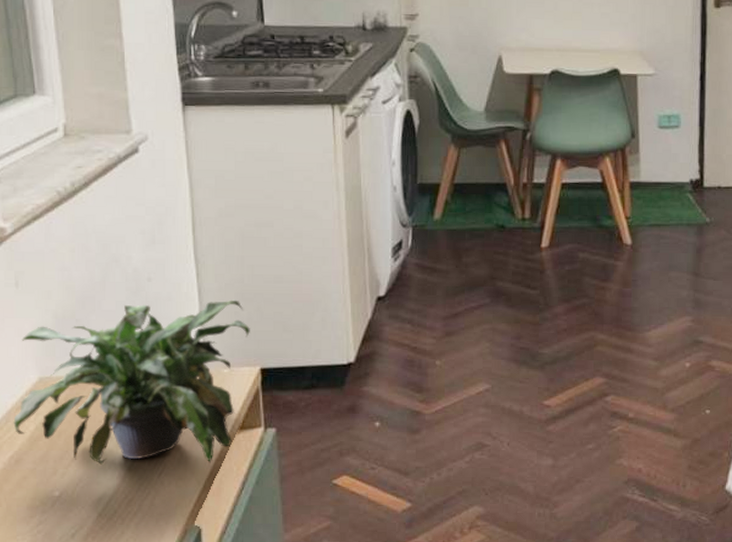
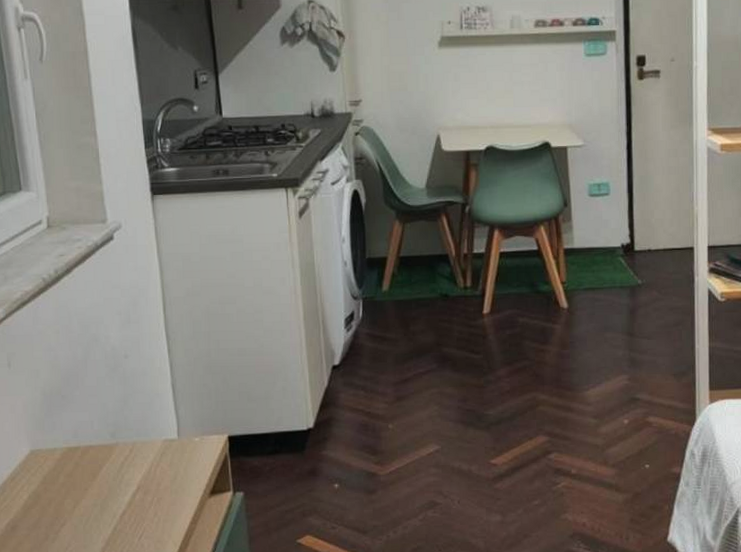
potted plant: present [13,300,250,465] -> none [9,373,218,530]

